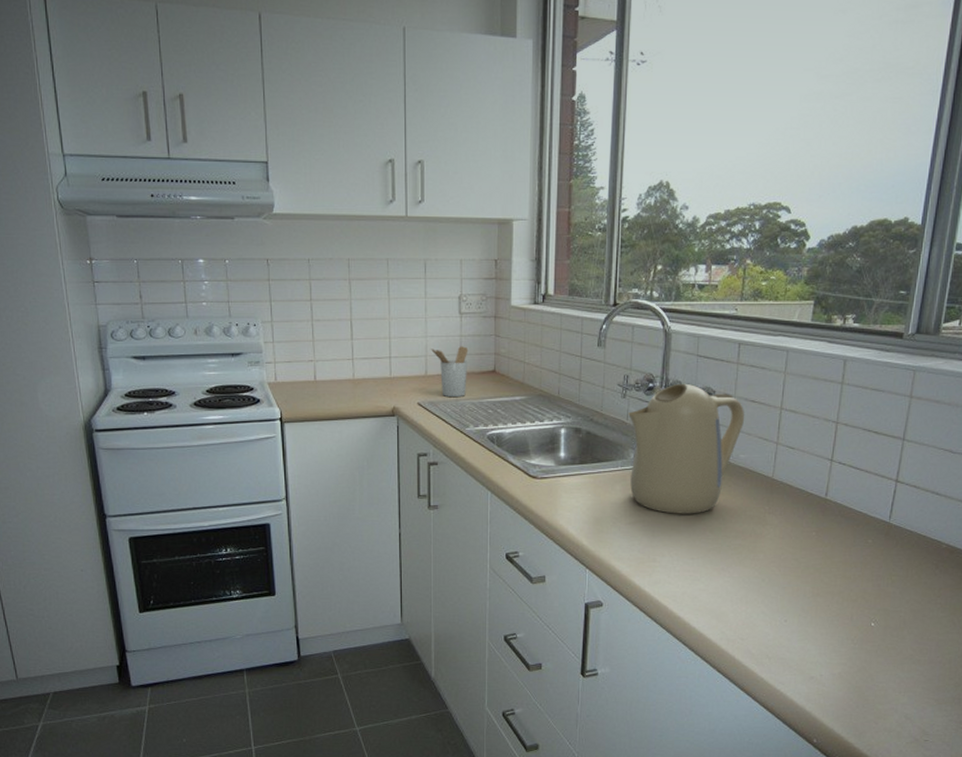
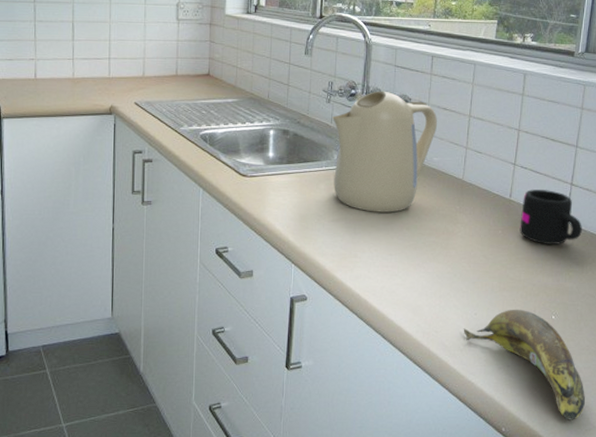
utensil holder: present [430,346,469,397] -> none [148,50,185,98]
banana: none [771,615,908,733] -> present [463,309,586,420]
mug: none [836,487,908,547] -> present [519,189,582,244]

